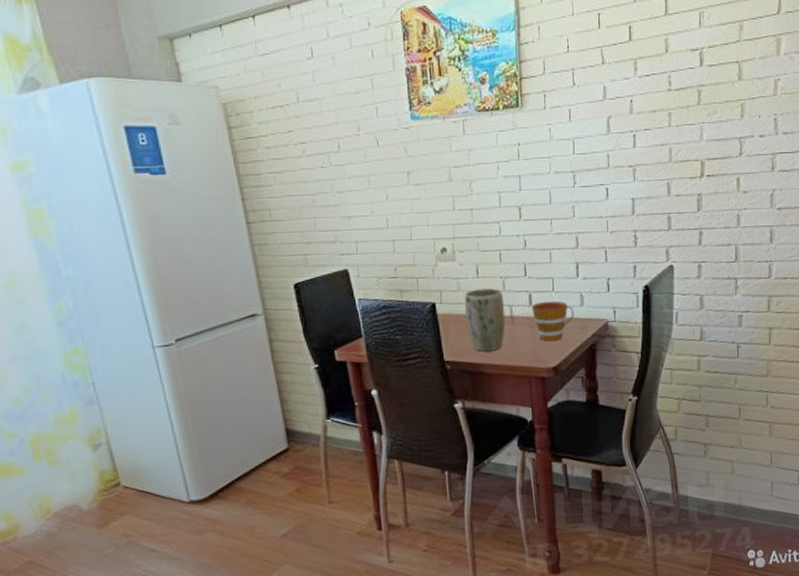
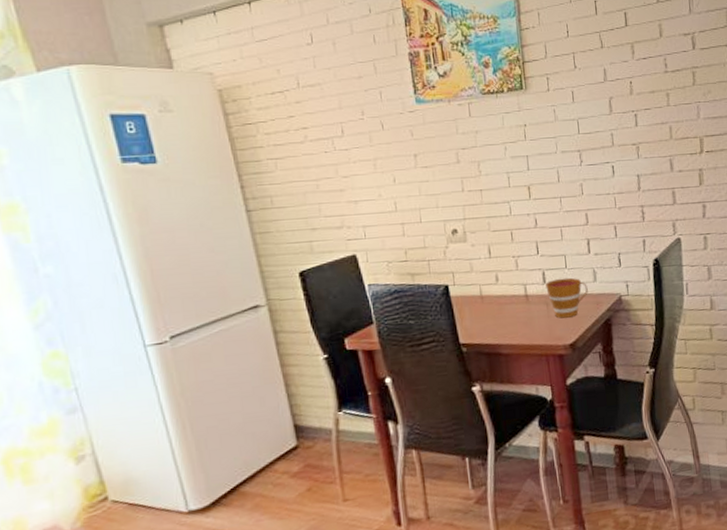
plant pot: present [464,288,506,352] -> none [477,267,521,332]

